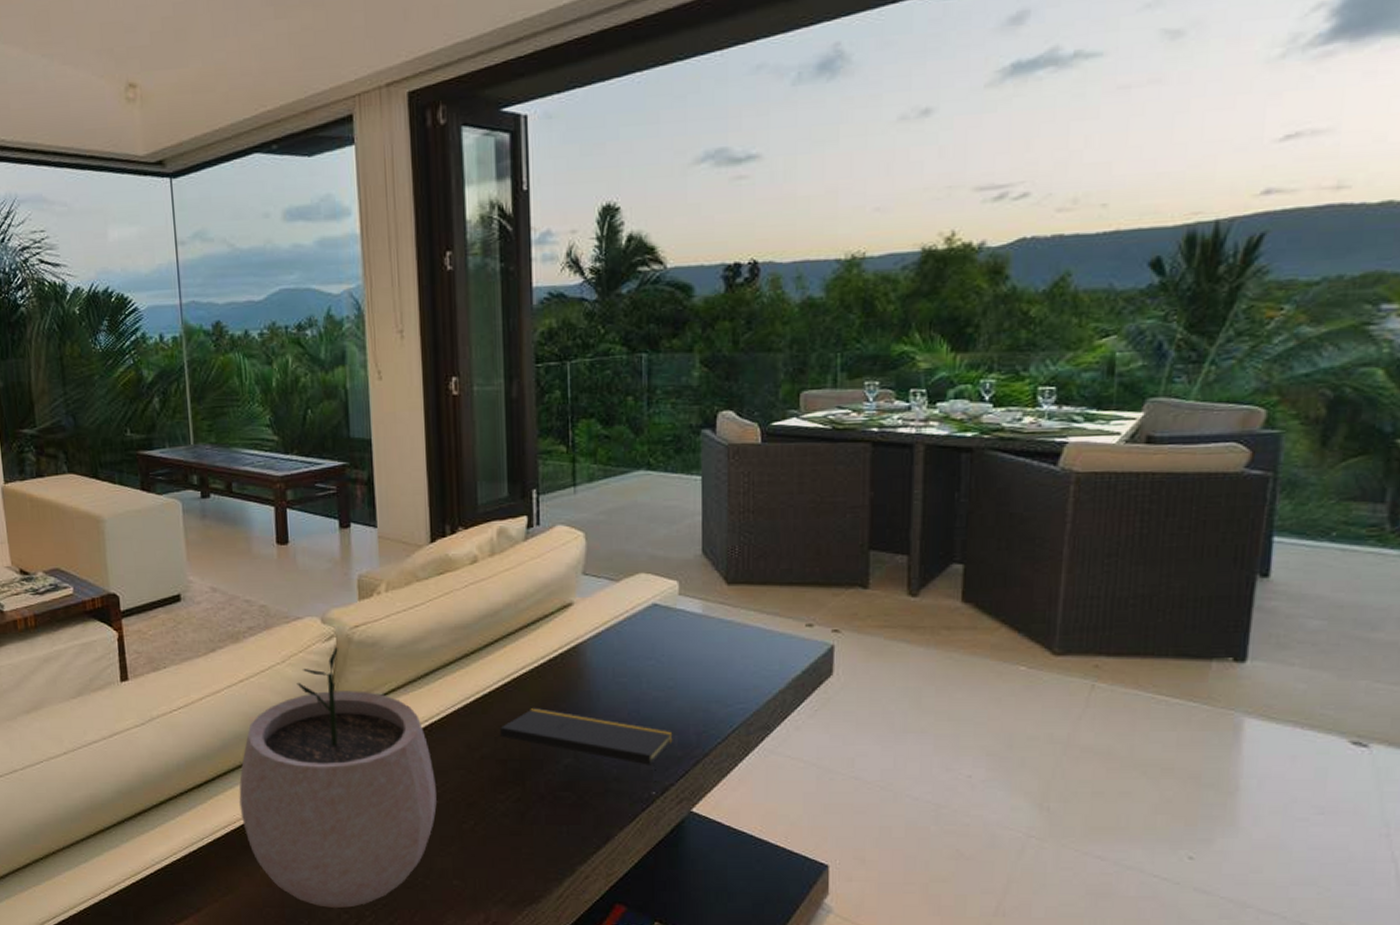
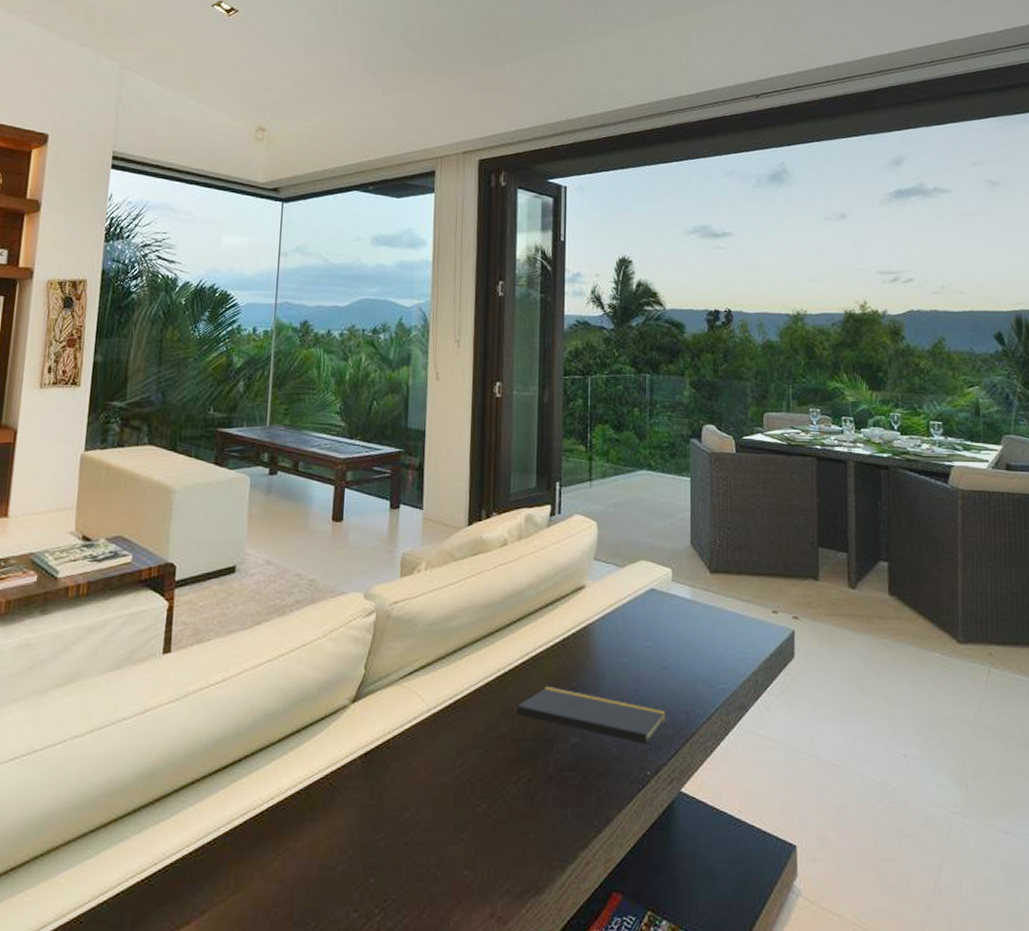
plant pot: present [239,647,437,908] -> none [262,623,455,906]

